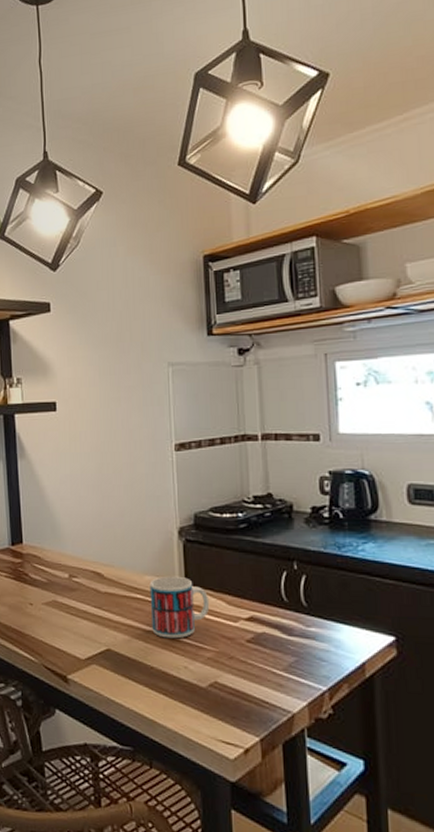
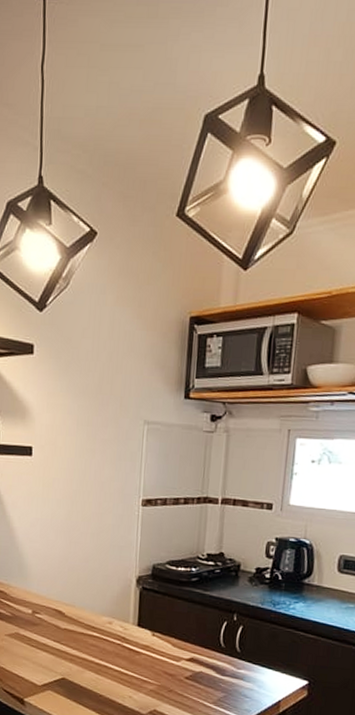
mug: present [149,576,210,639] -> none [104,618,158,673]

